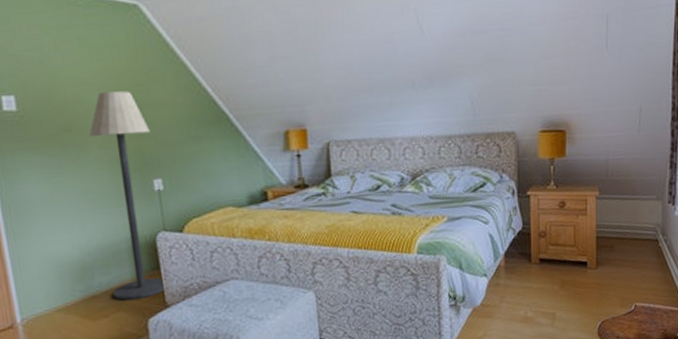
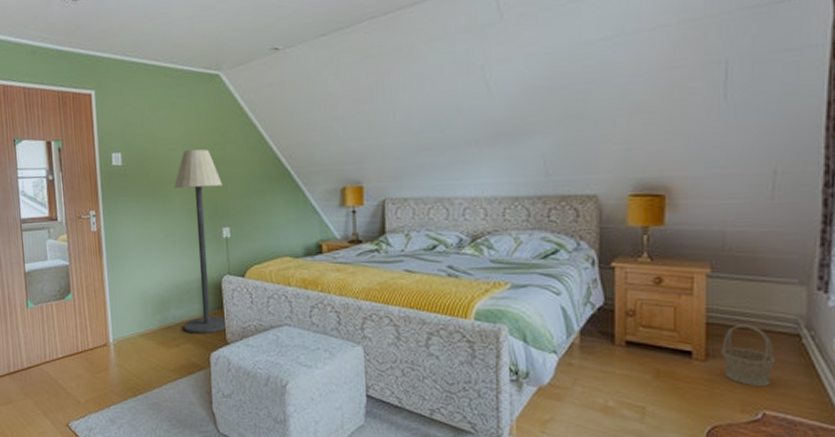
basket: none [607,235,643,285] -> present [721,324,776,386]

